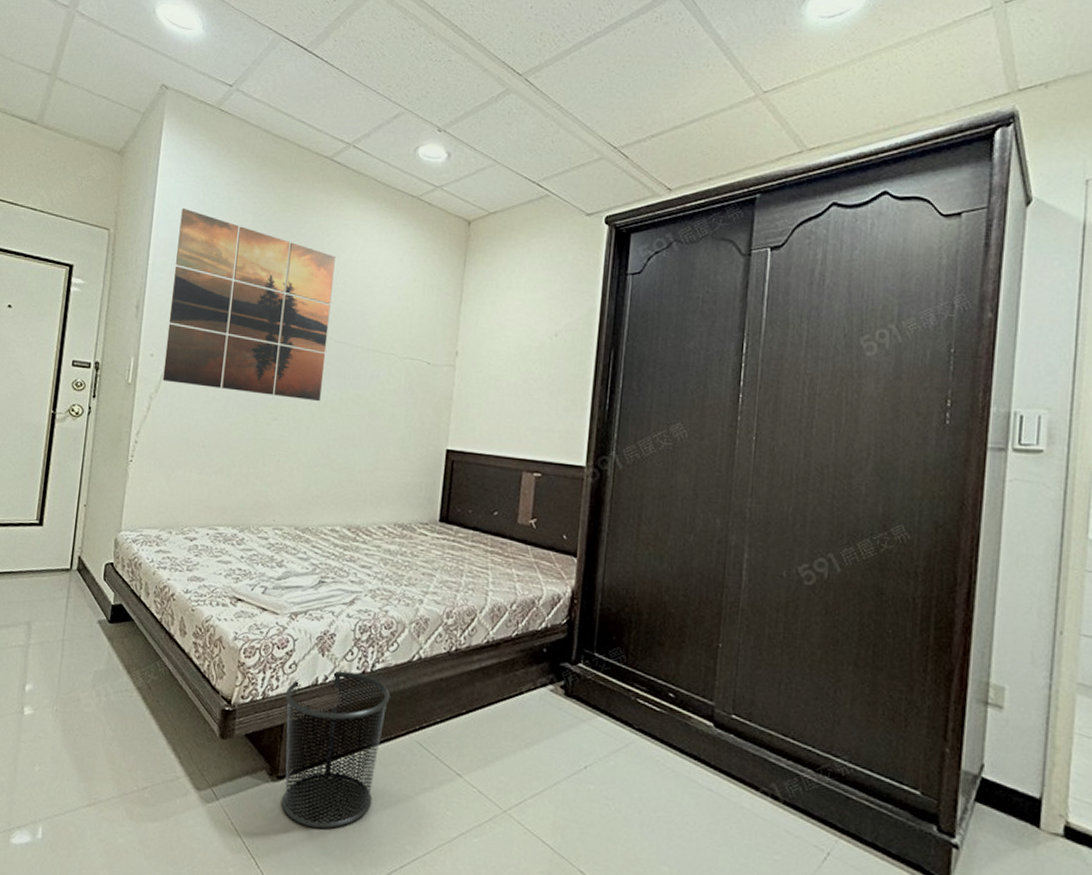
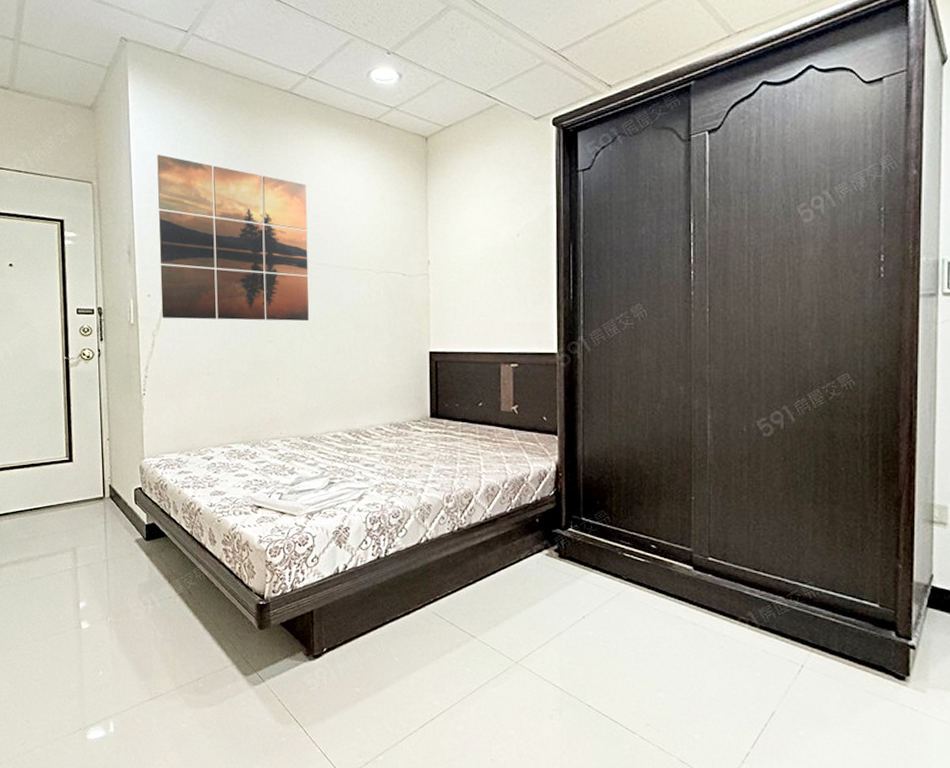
waste bin: present [282,670,391,829] -> none [311,559,405,696]

